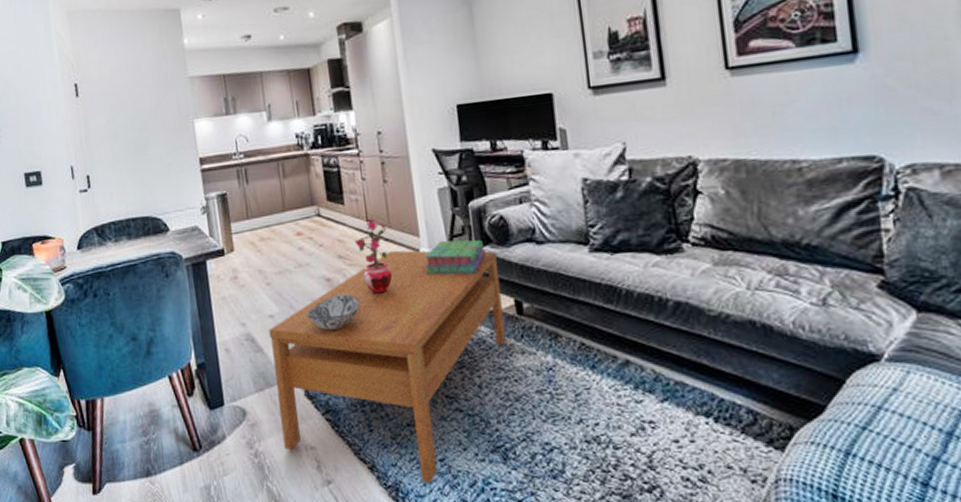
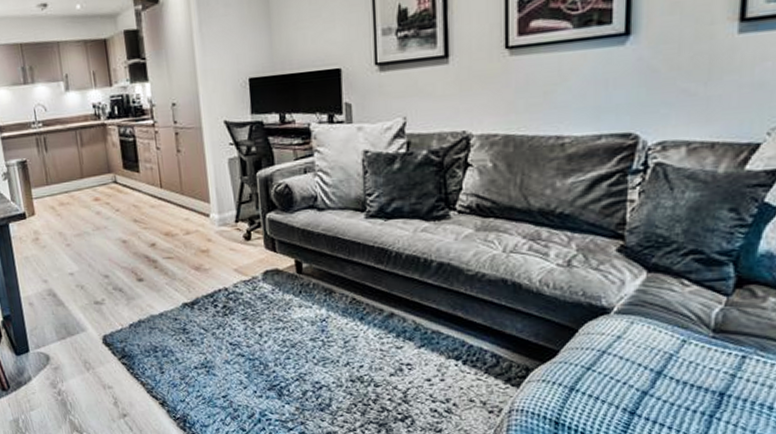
coffee table: present [268,250,506,484] -> none [69,215,286,416]
decorative bowl: present [306,294,361,331] -> none [104,255,154,287]
potted plant: present [355,217,396,296] -> none [150,184,188,256]
stack of books: present [425,239,486,275] -> none [215,206,271,238]

